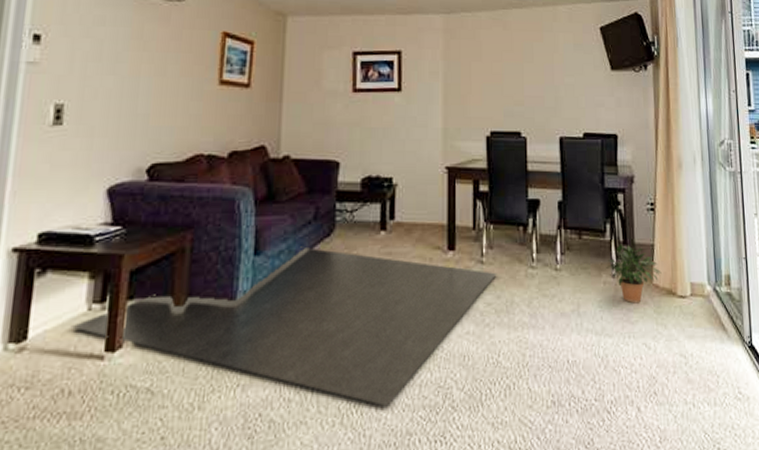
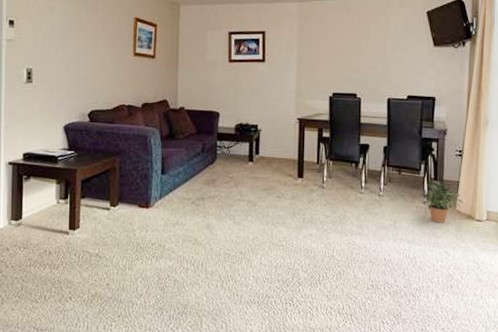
area rug: present [70,246,497,407] -> none [47,170,334,278]

